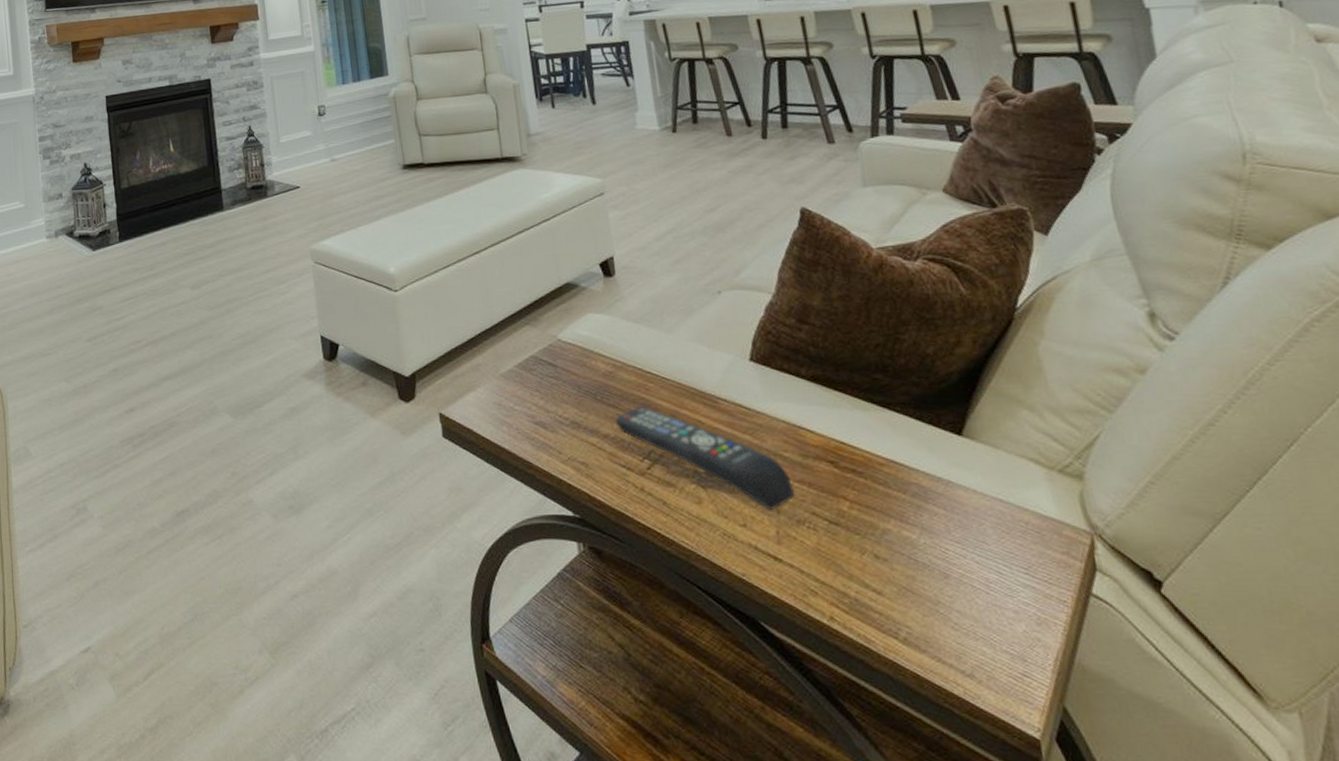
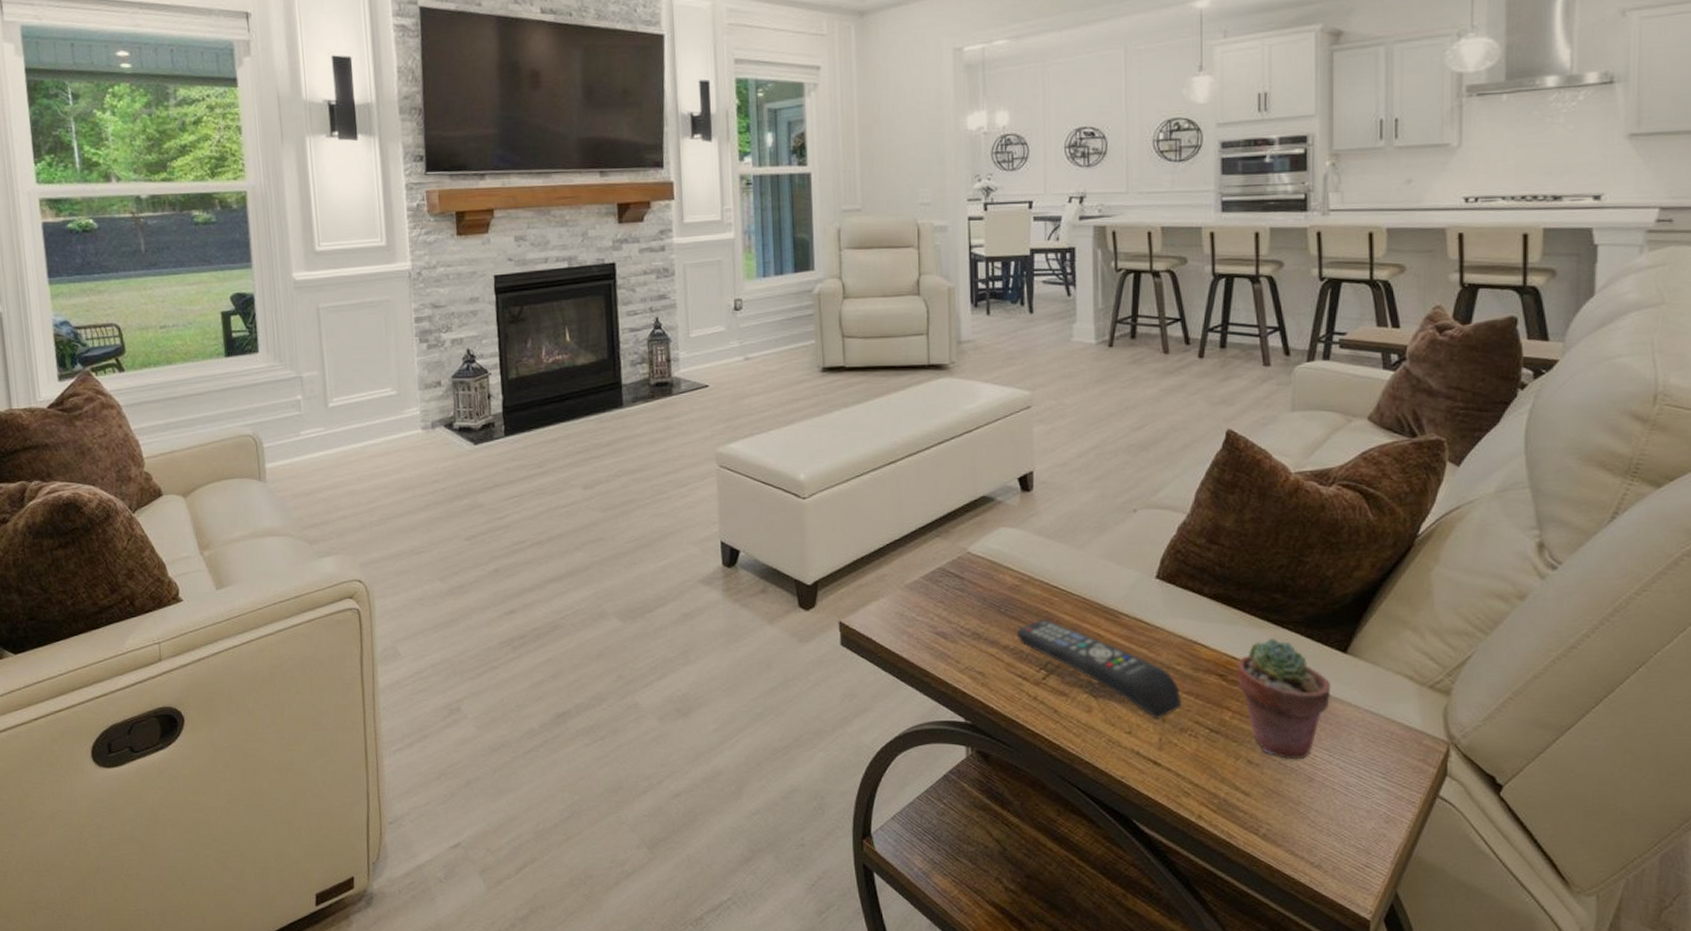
potted succulent: none [846,420,953,554] -> present [1236,638,1331,760]

